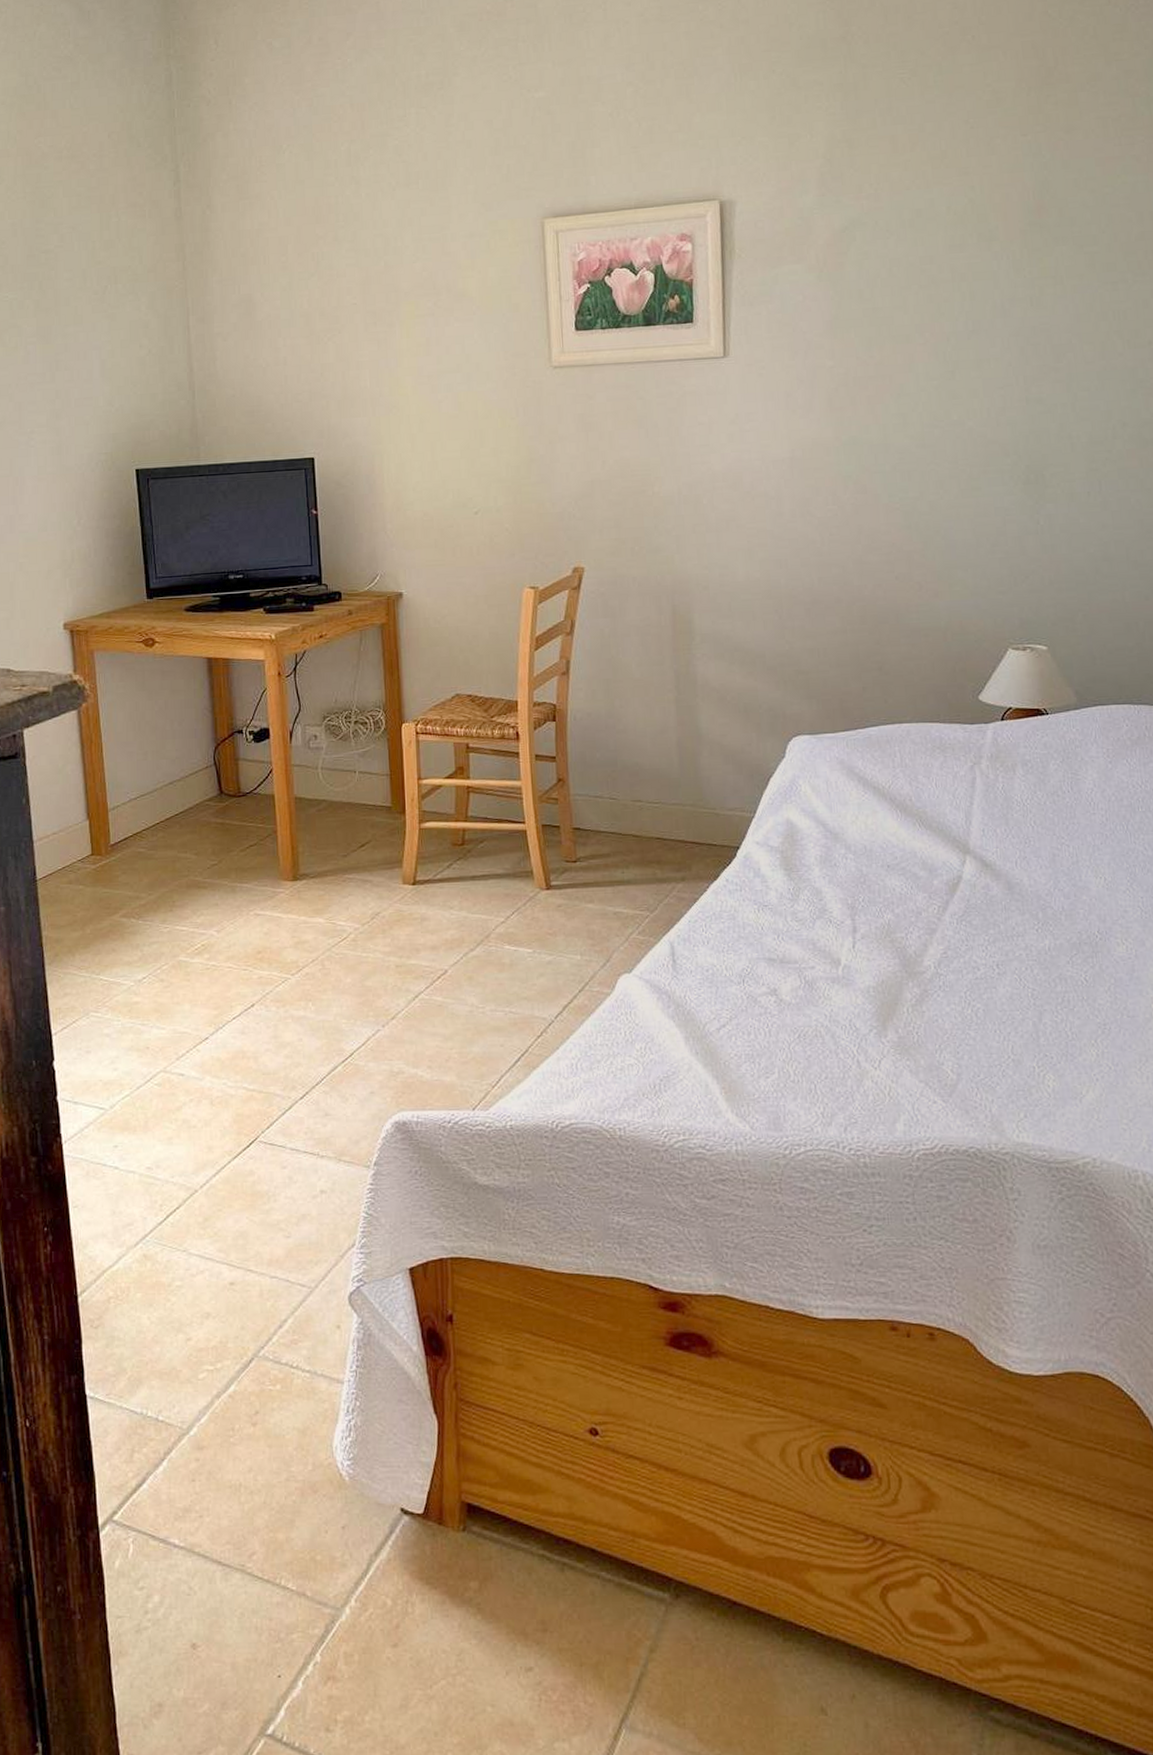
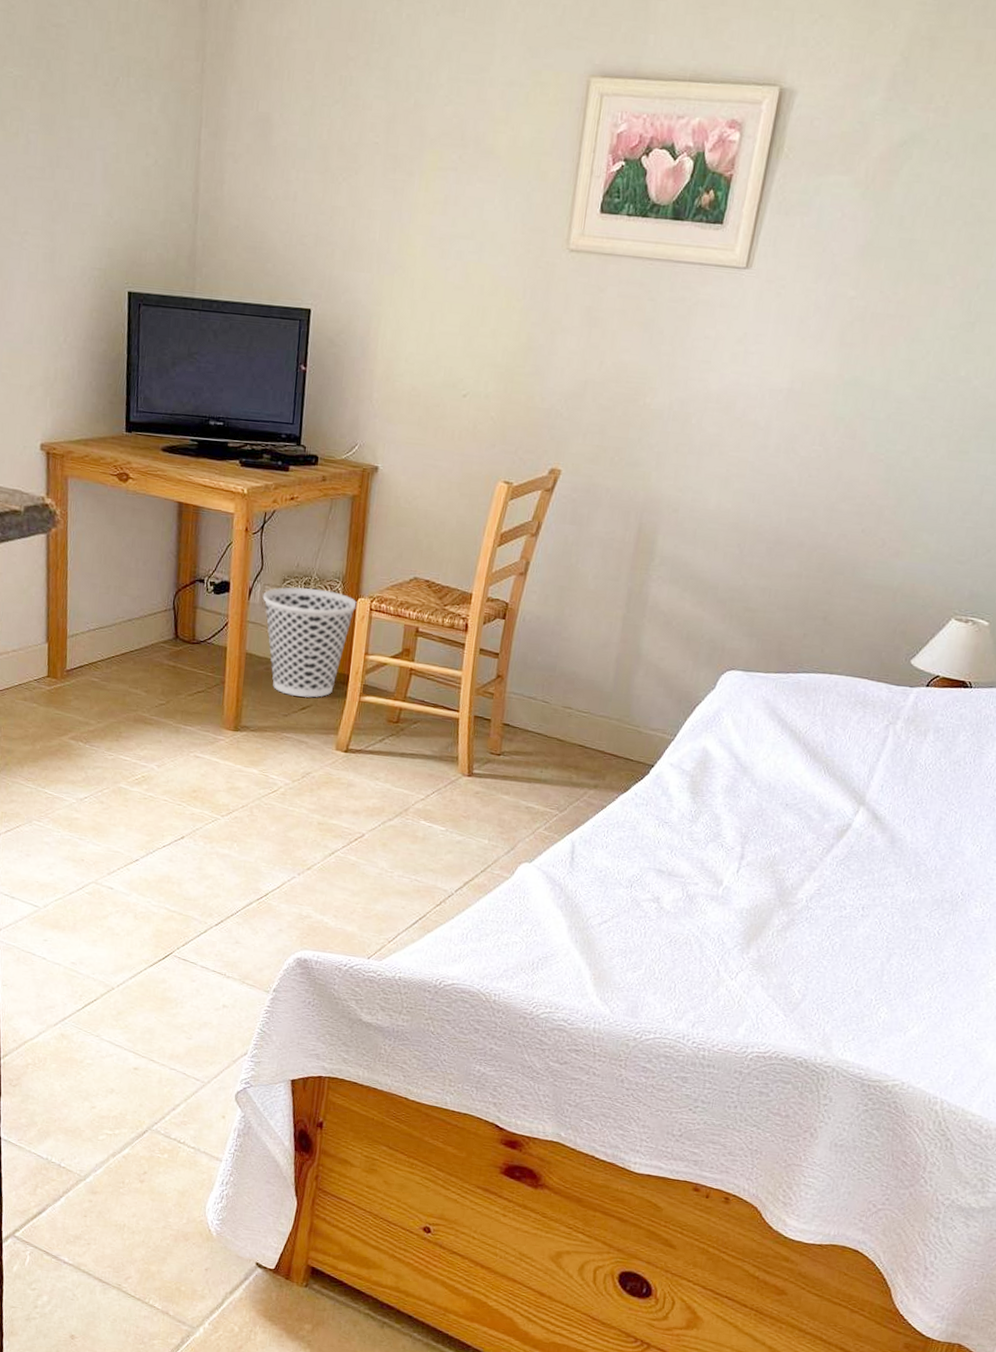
wastebasket: none [304,721,402,834] -> present [262,587,357,698]

